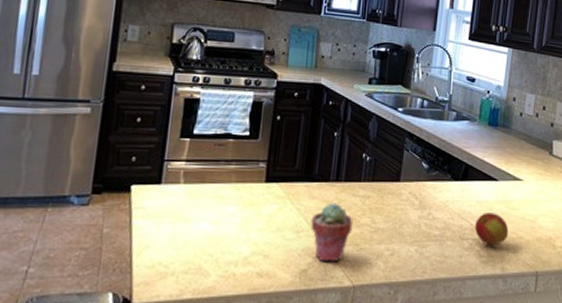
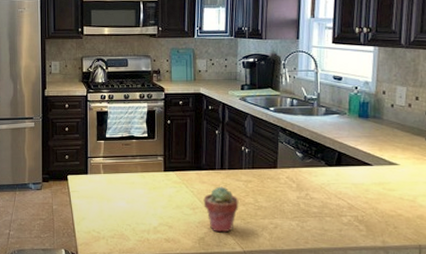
apple: present [474,212,509,246] -> none [351,193,388,222]

